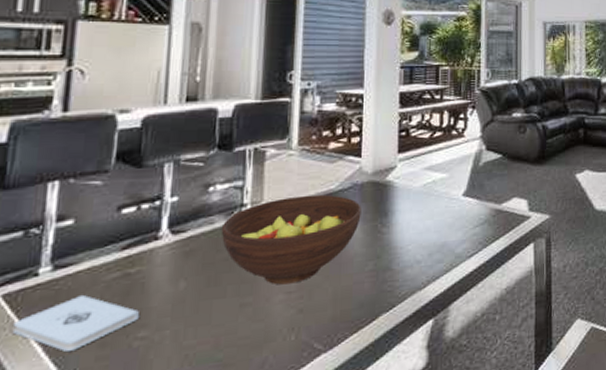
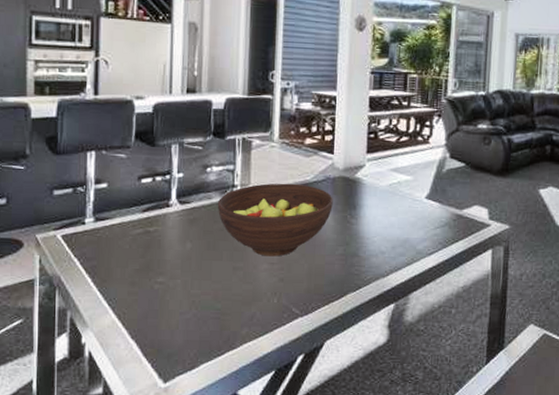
notepad: present [12,294,139,352] -> none [70,243,157,284]

